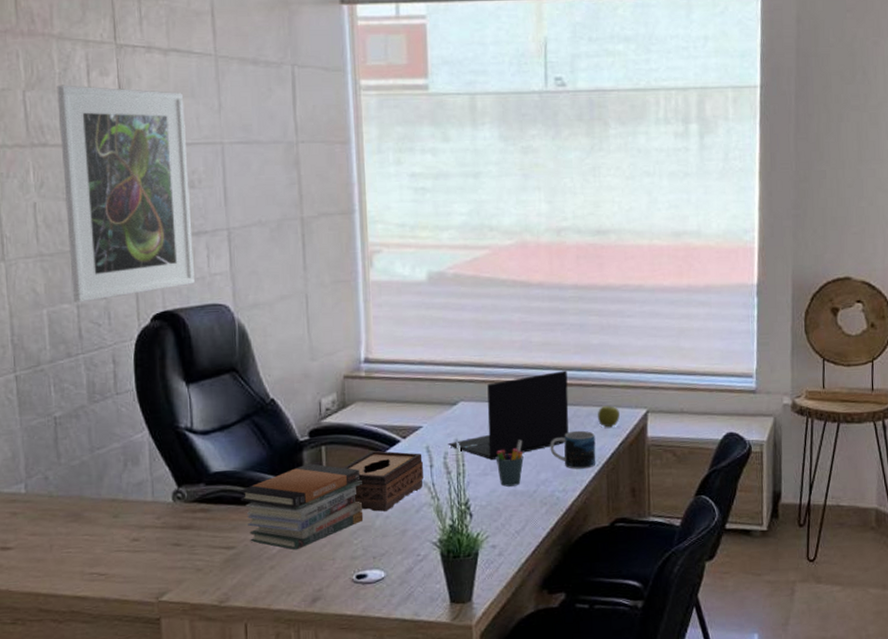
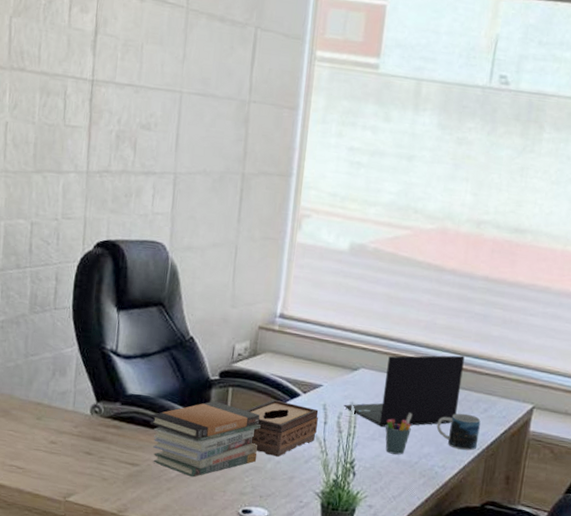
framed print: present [57,85,195,303] -> none [28,15,153,221]
apple: present [598,406,620,428] -> none [486,395,507,416]

